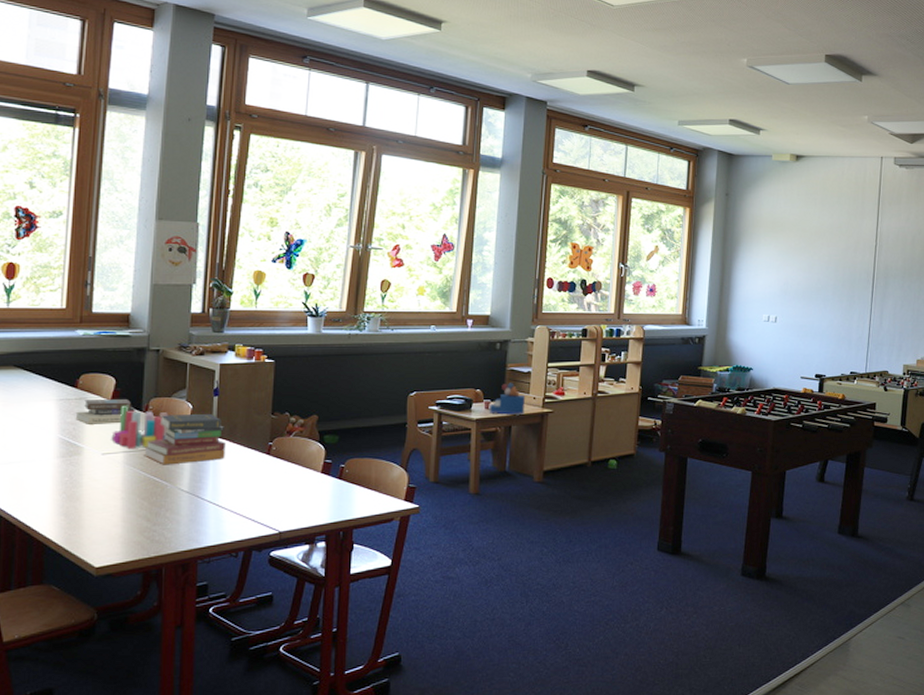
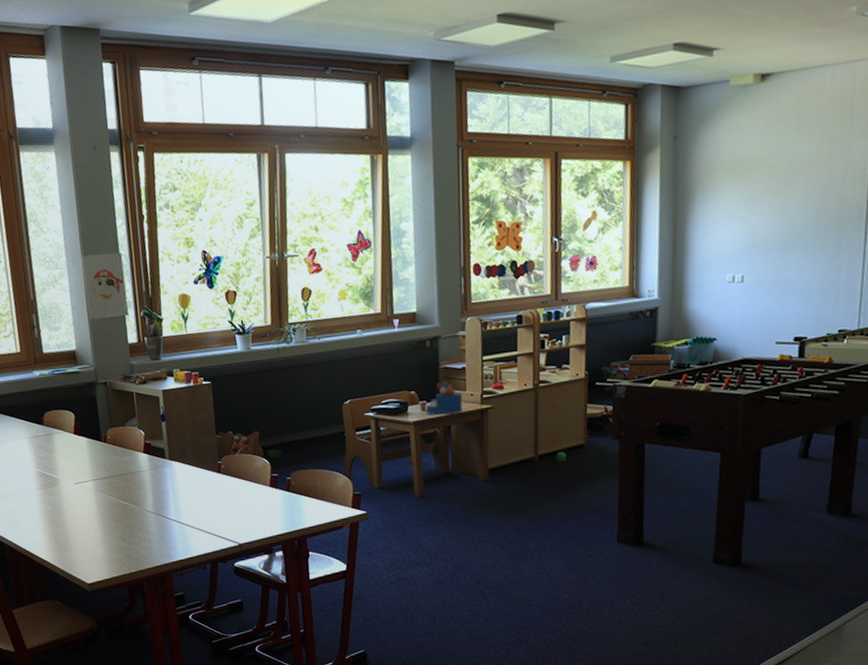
books: present [75,399,135,424] -> none [46,432,96,458]
building blocks: present [111,405,168,448] -> none [80,437,127,477]
books: present [144,413,227,465] -> none [109,438,181,490]

